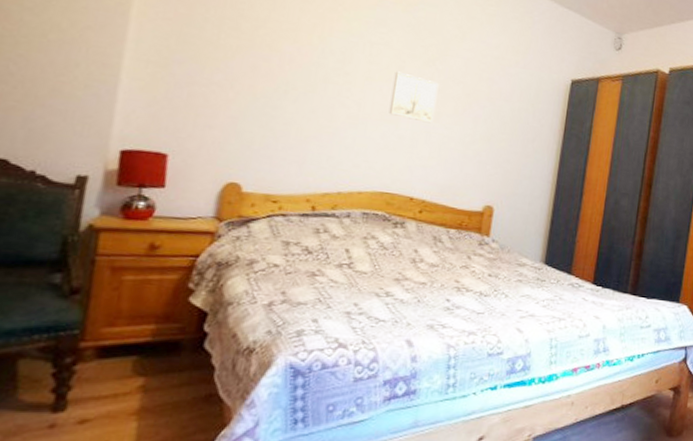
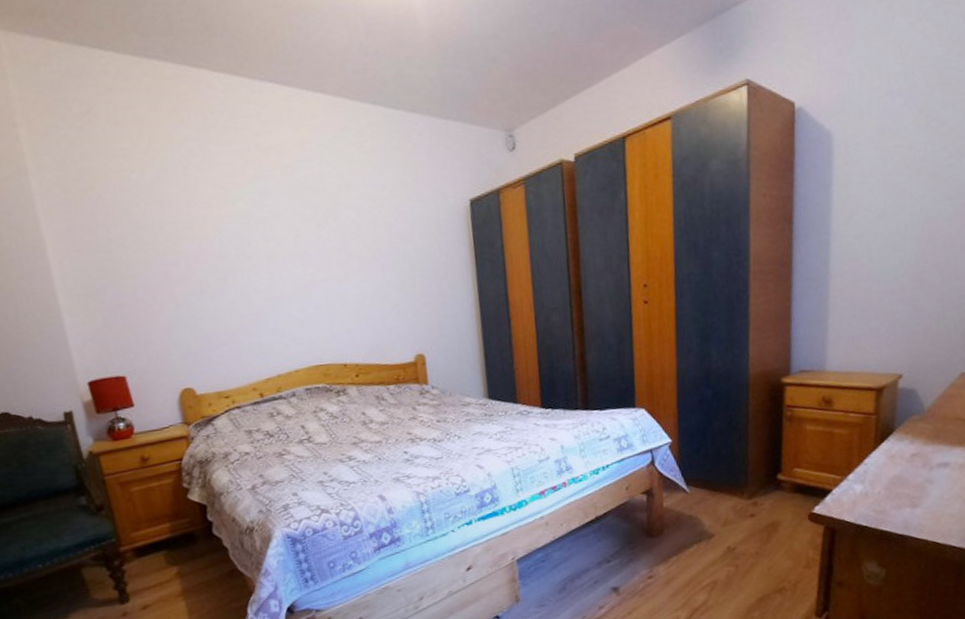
wall art: present [388,71,439,124] -> none [293,241,342,288]

